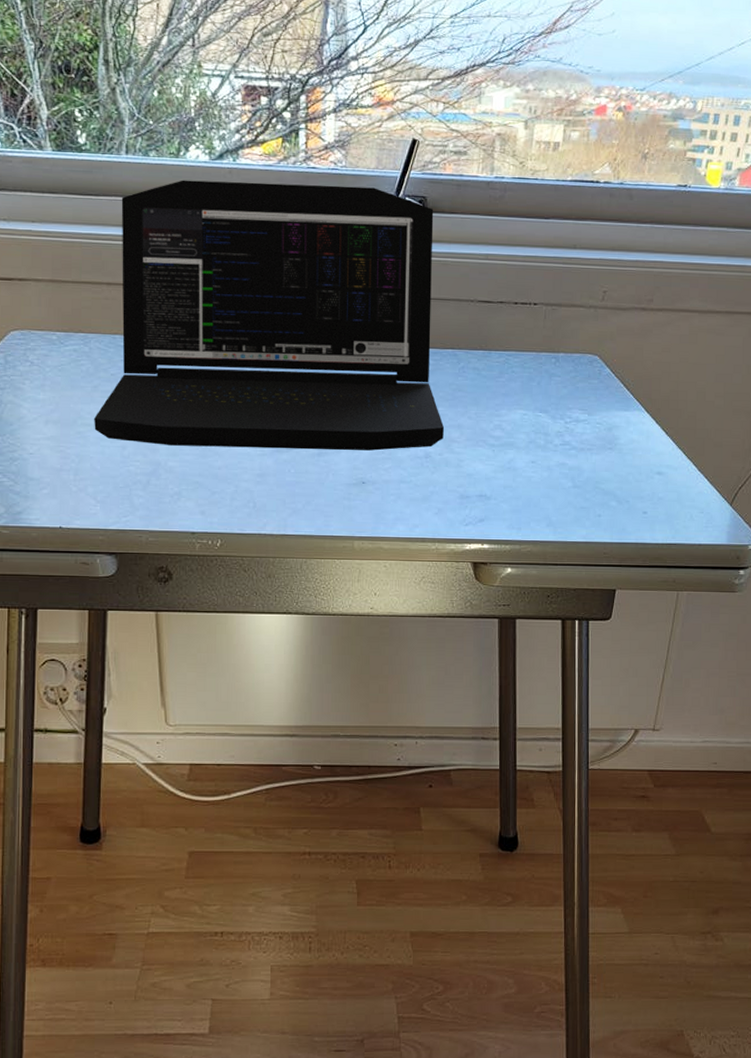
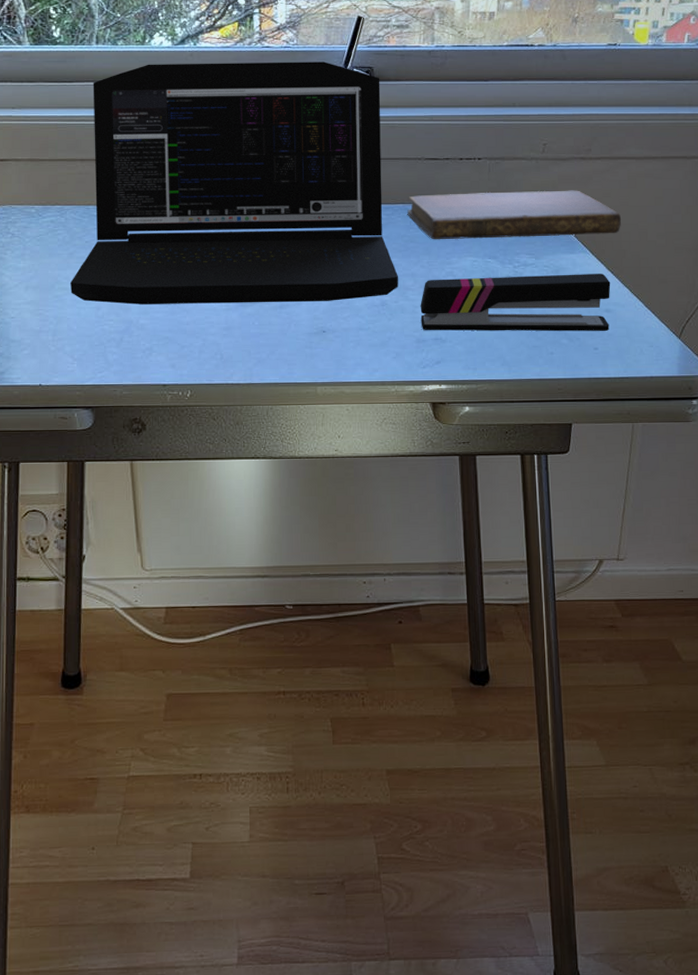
notebook: none [456,340,680,392] -> present [407,190,622,240]
stapler: none [465,432,664,494] -> present [420,274,611,332]

